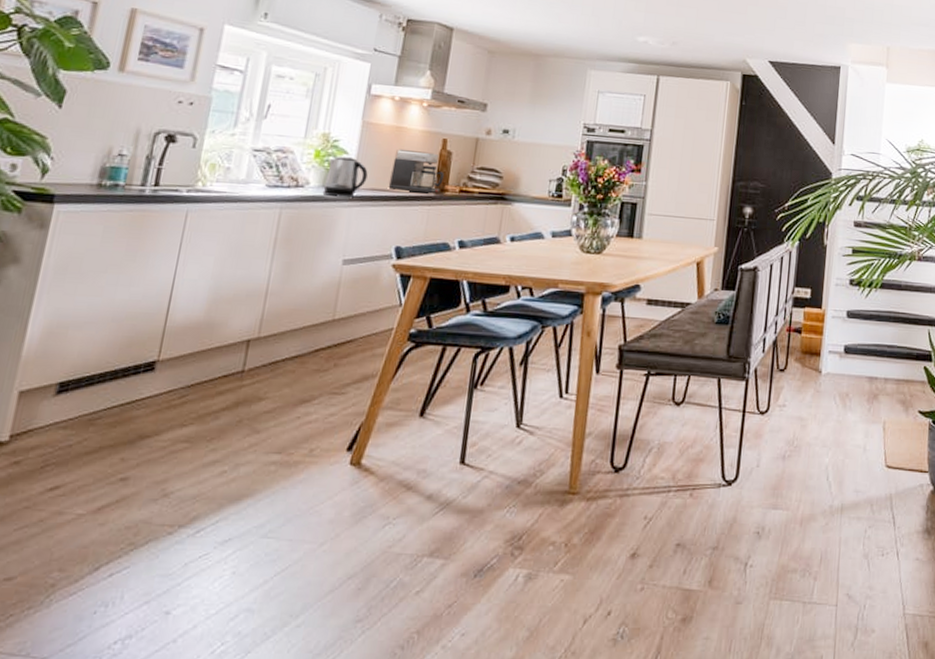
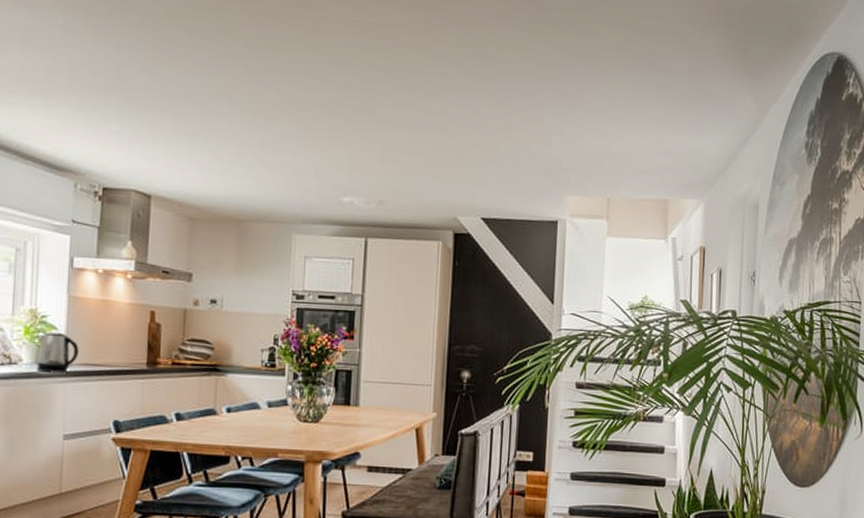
coffee maker: present [389,149,444,194] -> none [101,323,155,367]

